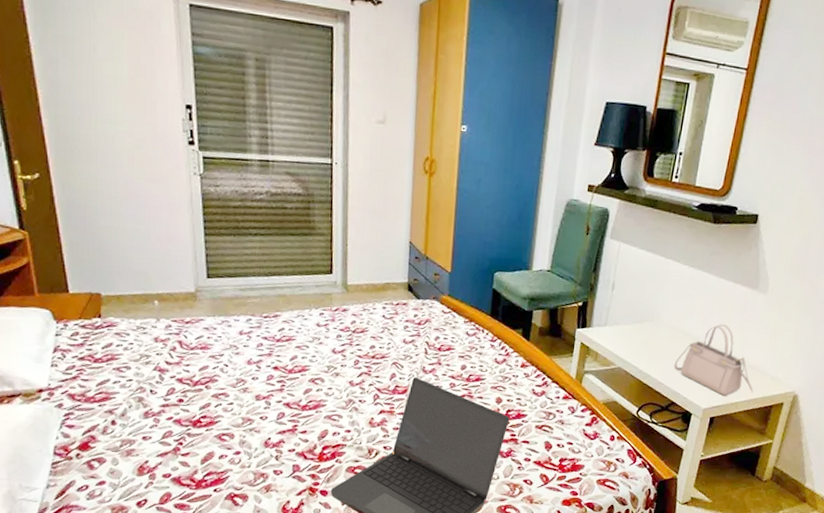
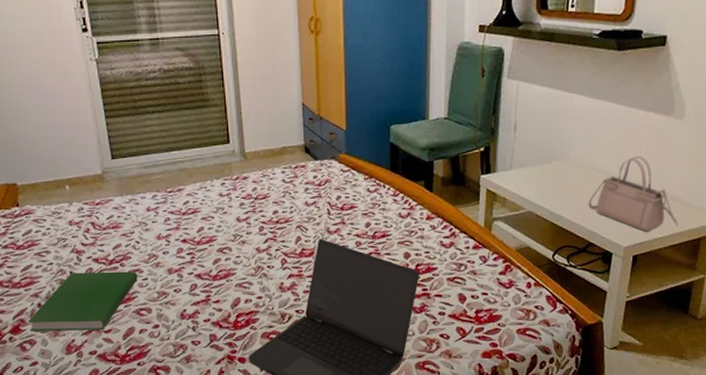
hardcover book: none [98,391,223,453] -> present [27,271,138,331]

